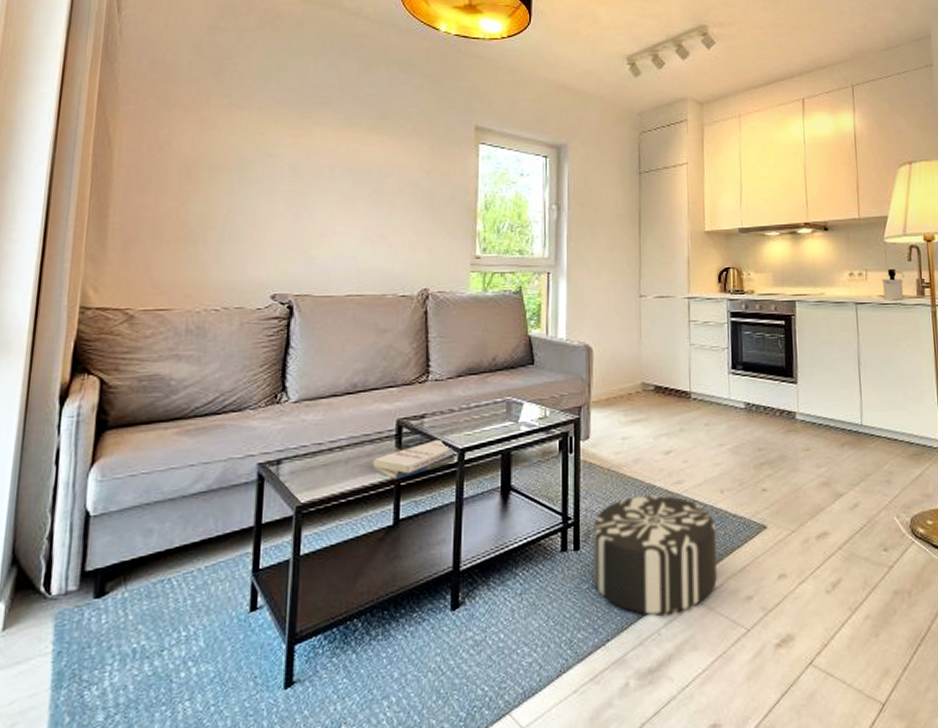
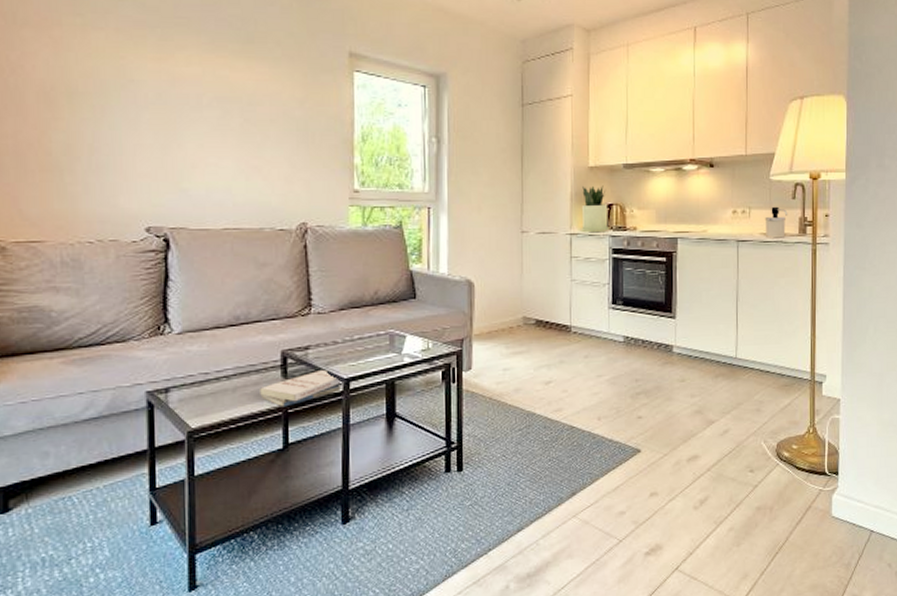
pouf: present [592,495,717,615] -> none [474,421,593,528]
planter: none [698,249,729,297] -> present [580,185,611,233]

